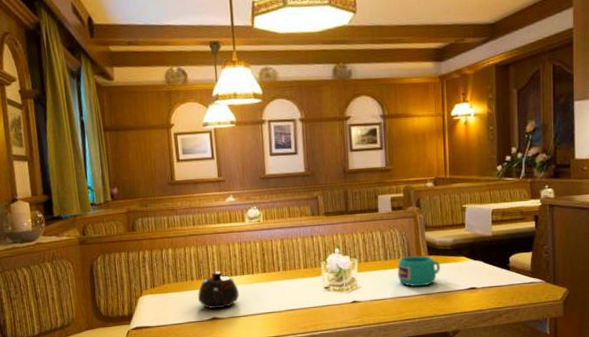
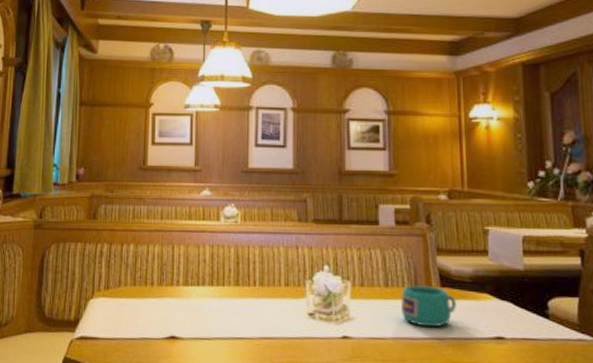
teapot: present [197,271,239,309] -> none [156,278,205,326]

